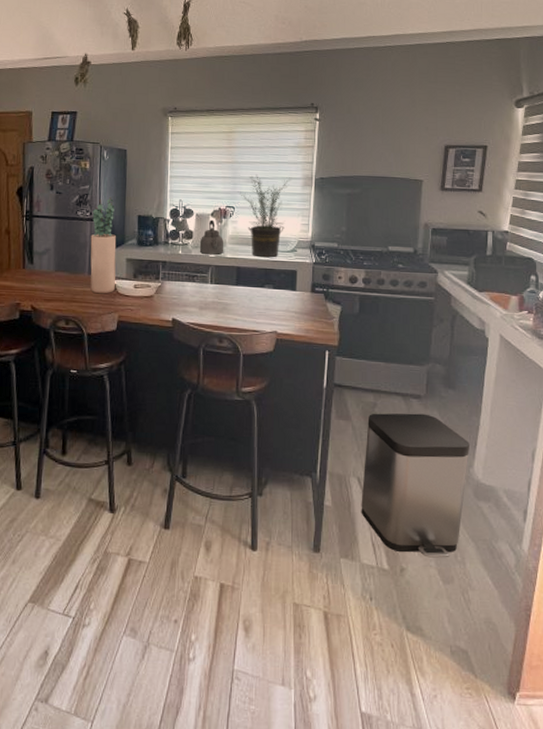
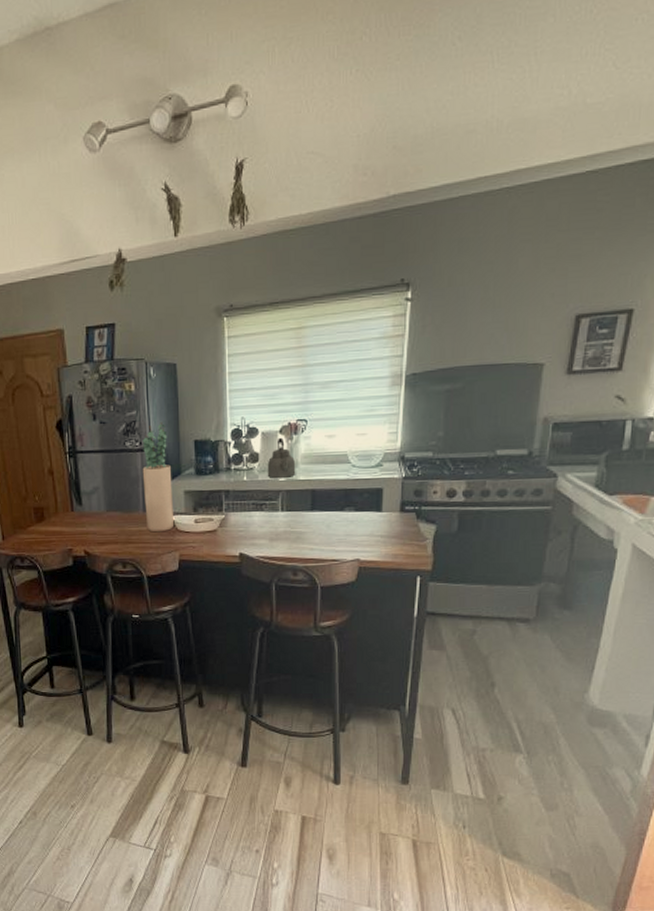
potted plant: present [238,174,291,258] -> none [310,377,376,477]
pedal bin: present [361,413,471,558] -> none [455,638,587,786]

